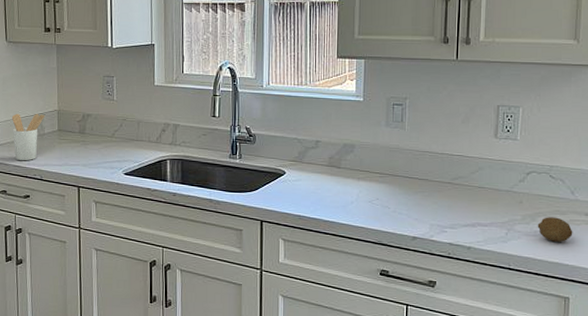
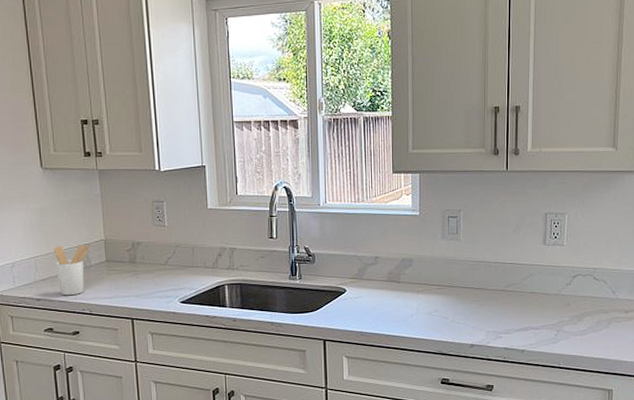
fruit: present [537,217,573,242] -> none [583,316,615,339]

